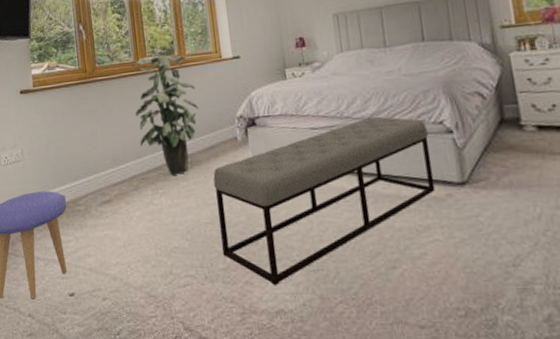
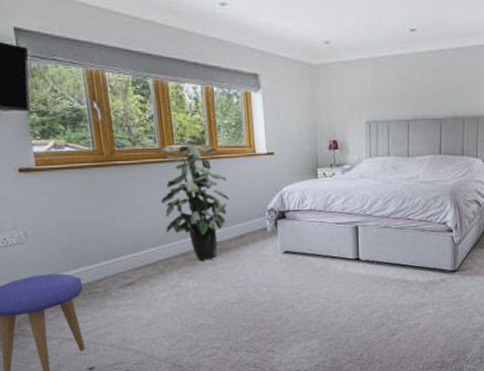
bench: present [213,116,436,286] -> none [241,215,434,353]

